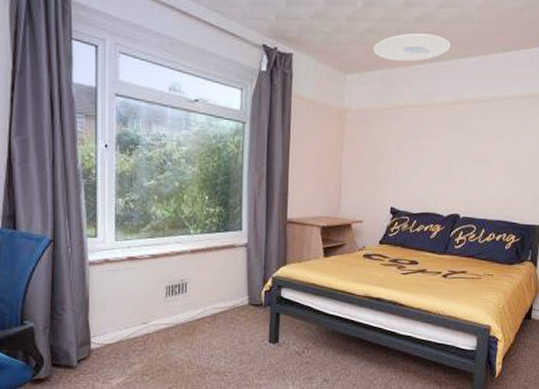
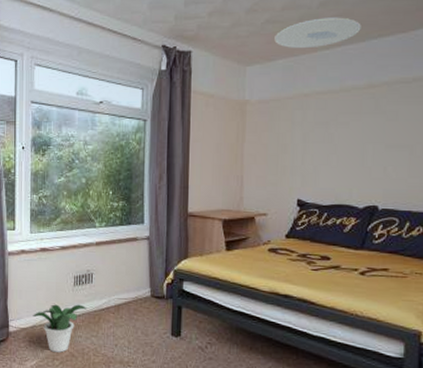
potted plant: none [118,316,181,367] -> present [32,304,87,353]

